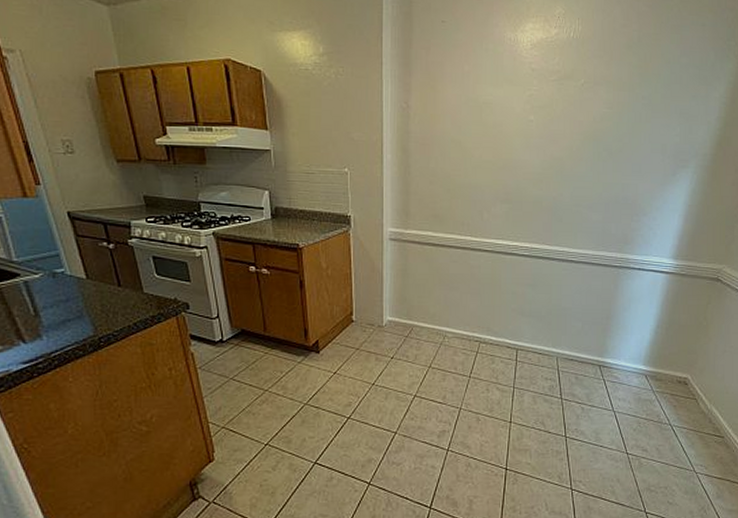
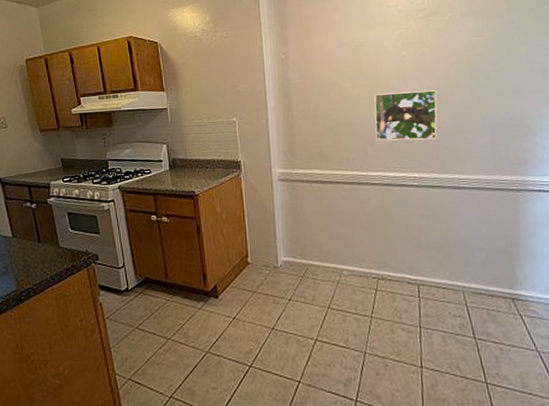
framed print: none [493,158,559,212] -> present [374,90,437,141]

